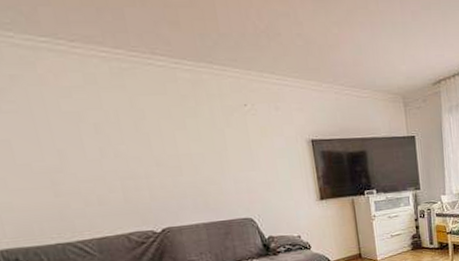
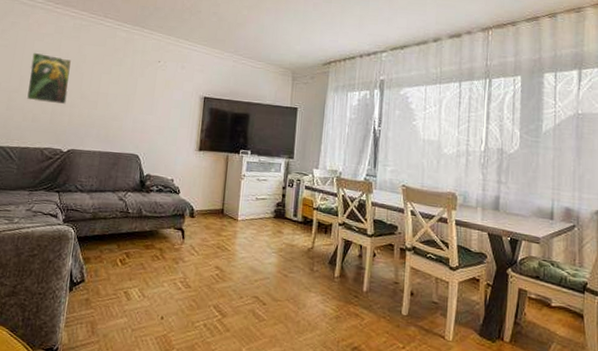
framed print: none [63,114,139,180] -> present [26,52,72,105]

